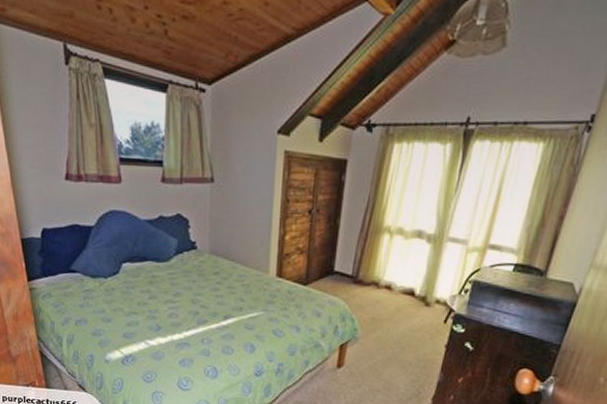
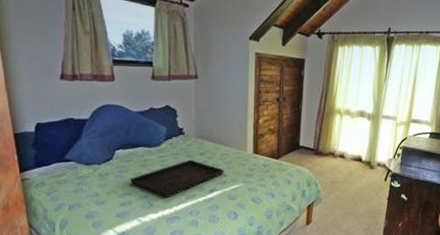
serving tray: none [137,279,241,321] -> present [129,159,224,198]

